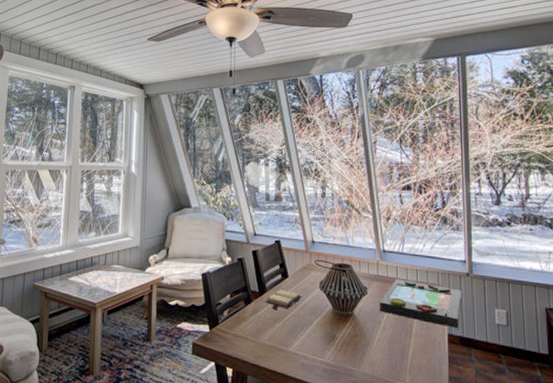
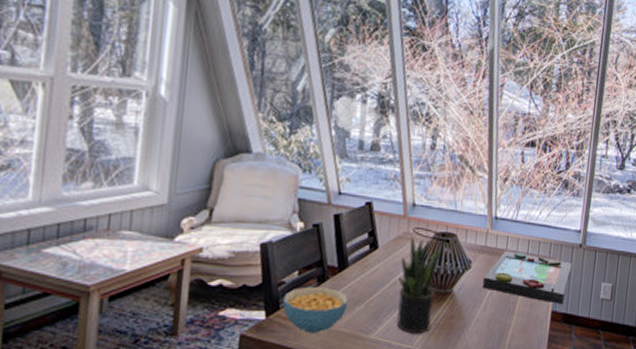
cereal bowl: none [221,306,269,344] -> present [283,286,348,333]
hardback book: present [265,289,302,310] -> none [344,264,393,290]
potted plant: none [307,267,339,349] -> present [396,236,440,334]

